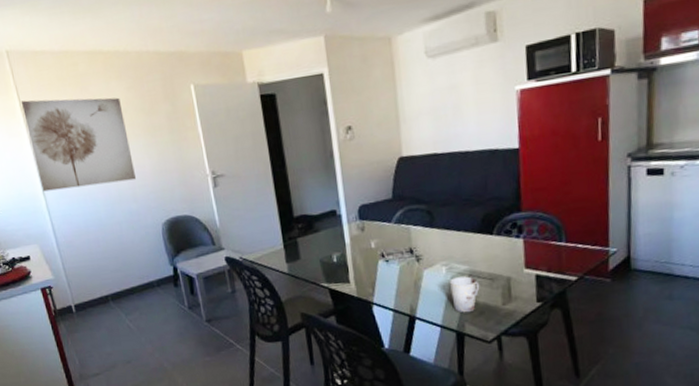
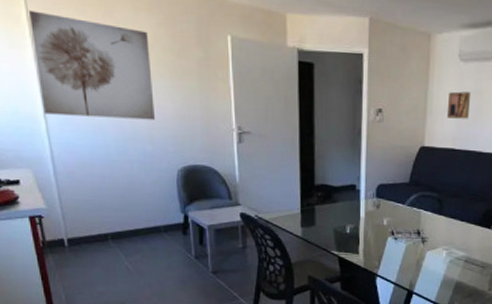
wall art: none [421,89,447,122] -> present [446,91,471,119]
cup: present [449,276,480,313] -> none [447,261,473,294]

